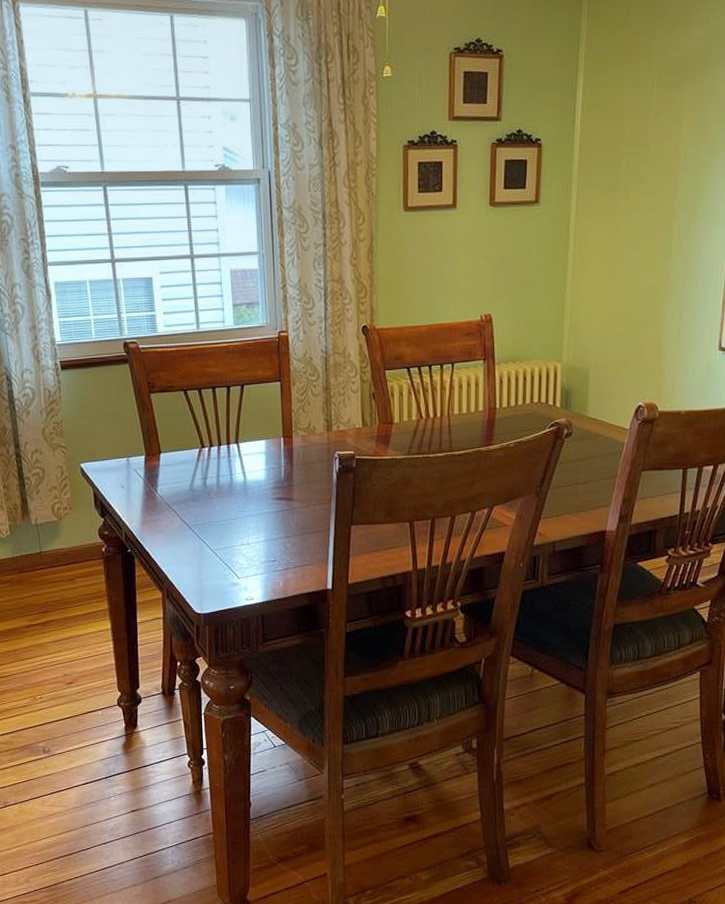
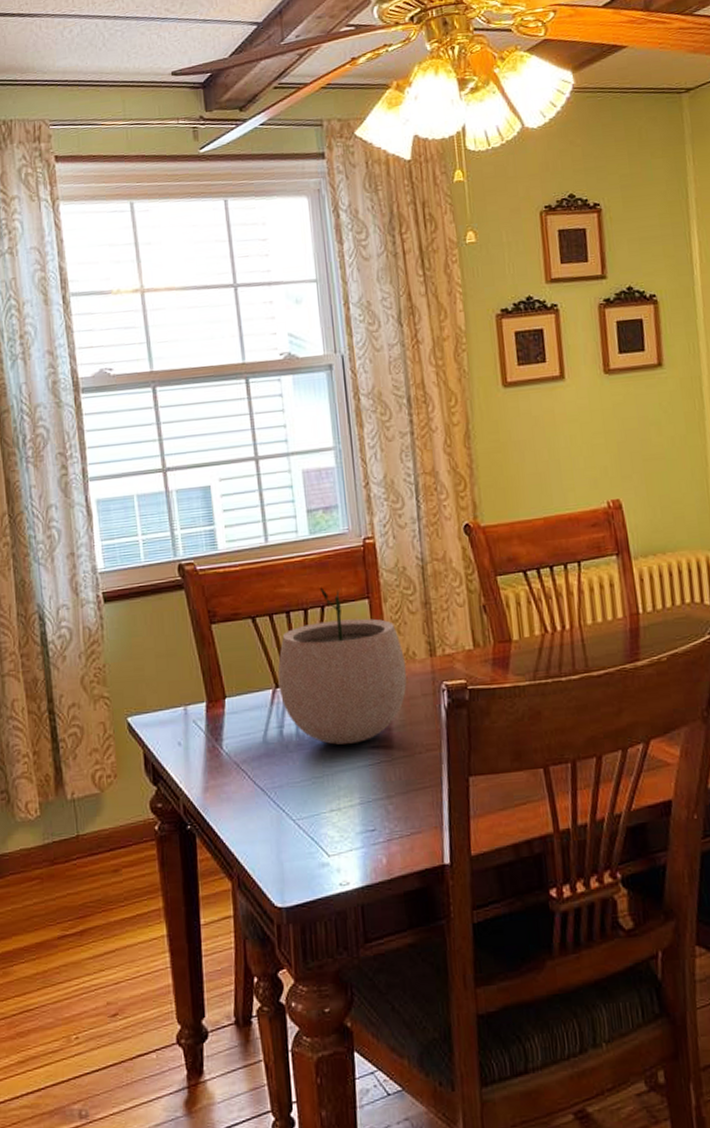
plant pot: none [203,369,308,495] -> present [277,587,407,745]

